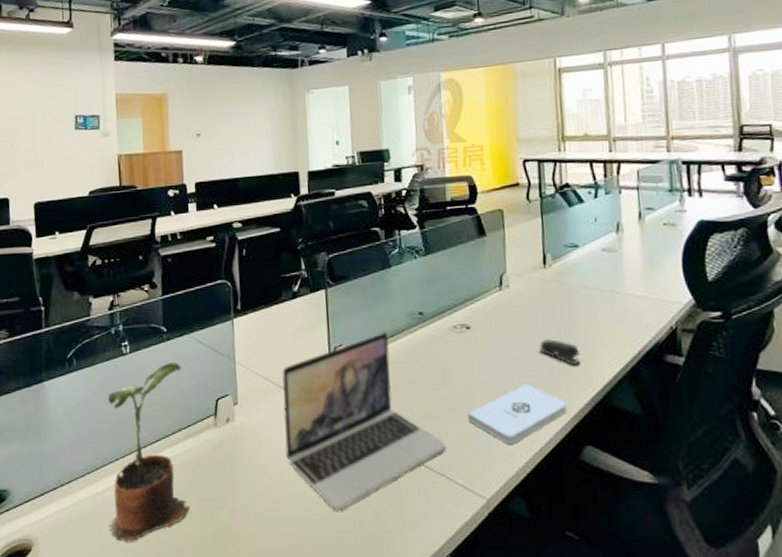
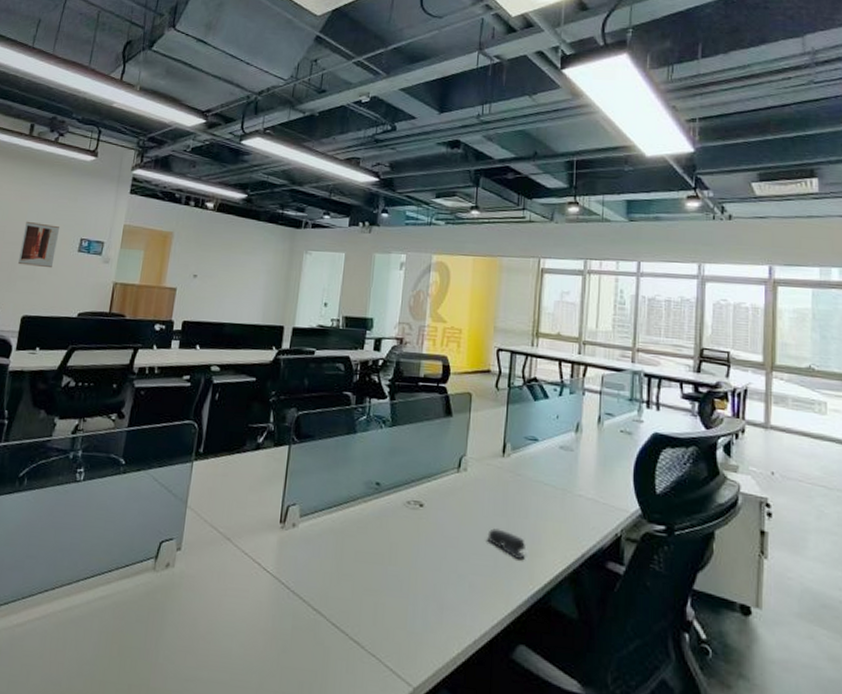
wall art: none [16,106,53,153] -> present [18,221,59,268]
potted plant: present [108,362,190,542] -> none [21,496,132,683]
laptop: present [282,332,446,511] -> none [219,497,381,679]
notepad: present [468,383,568,444] -> none [407,570,507,633]

